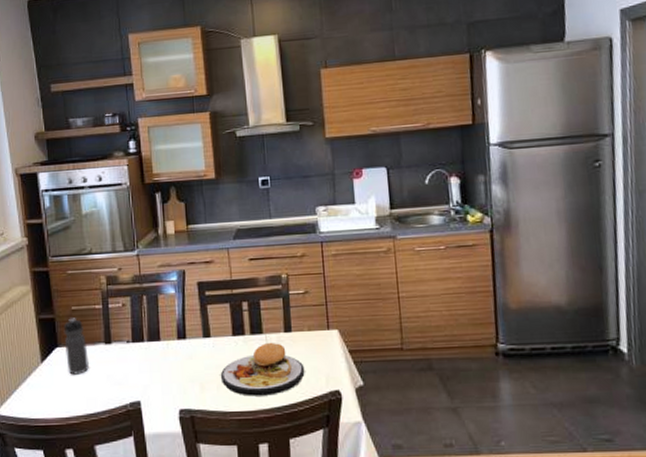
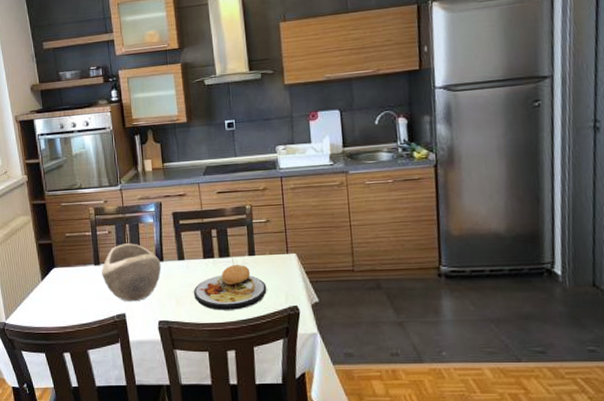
water bottle: present [63,318,89,375] -> none [59,243,81,291]
decorative bowl: none [113,318,184,387] -> present [102,243,162,302]

